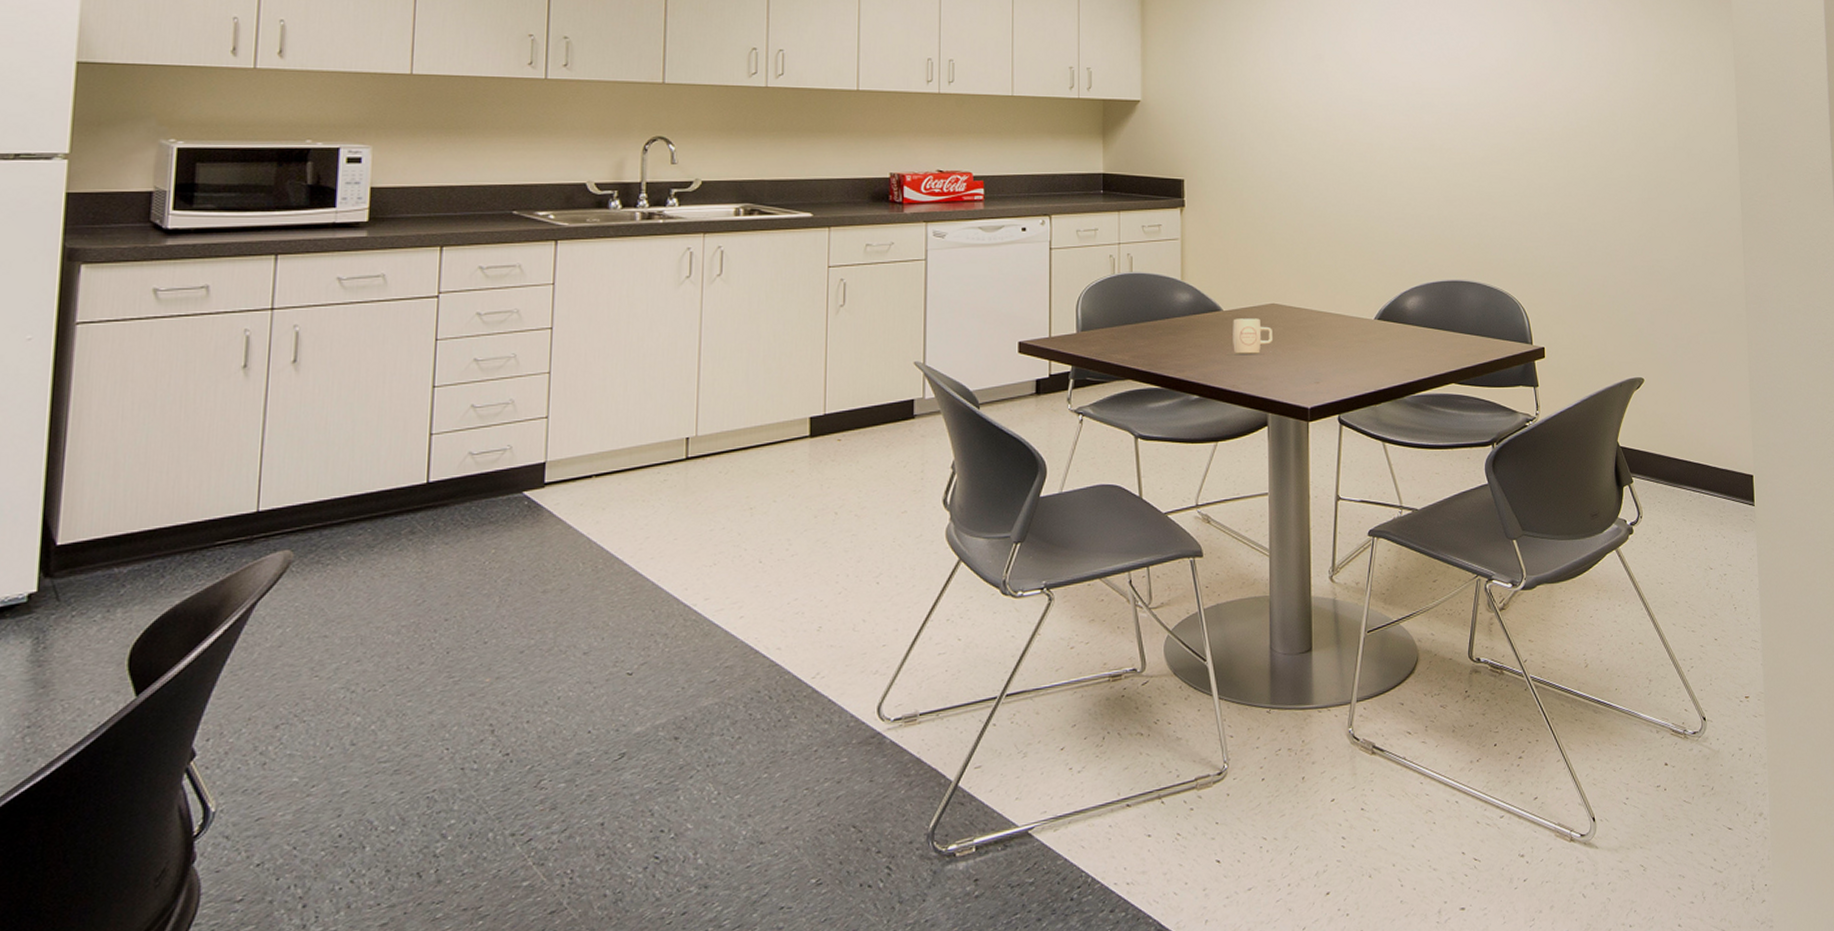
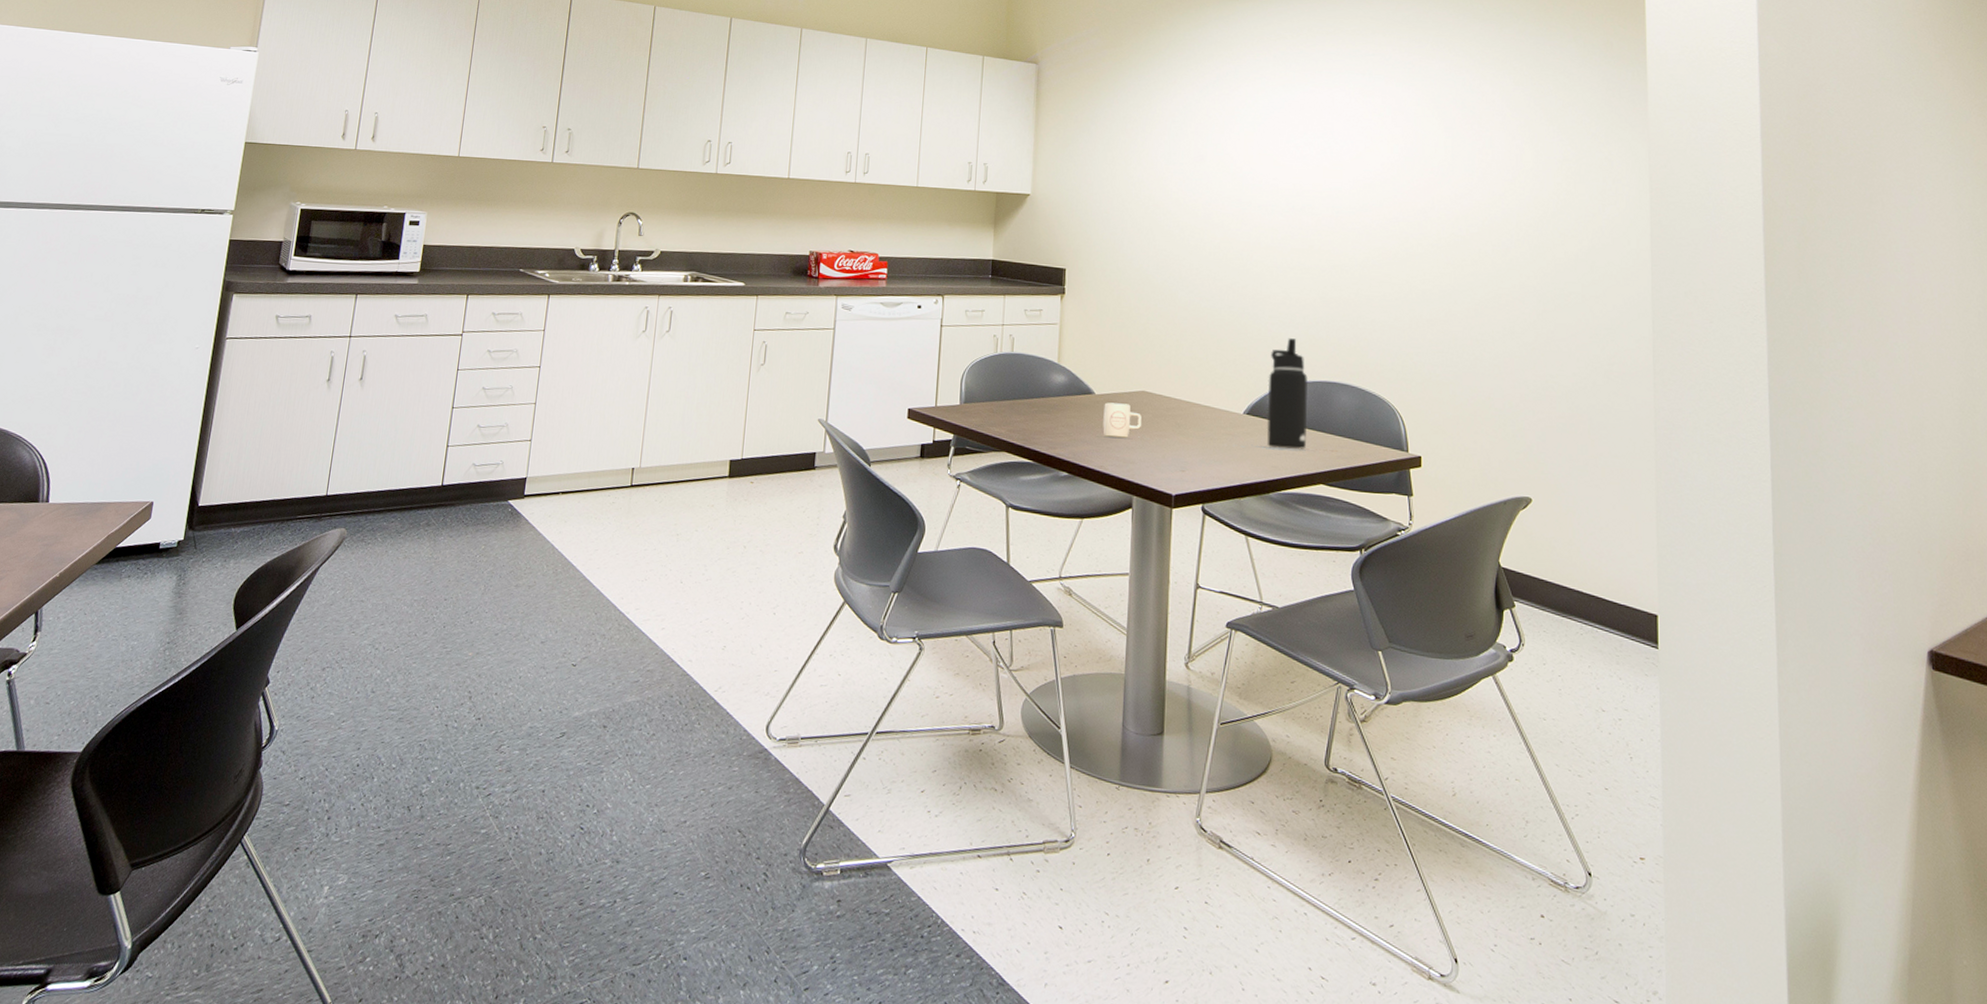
water bottle: none [1397,239,1437,351] -> present [1266,338,1309,449]

